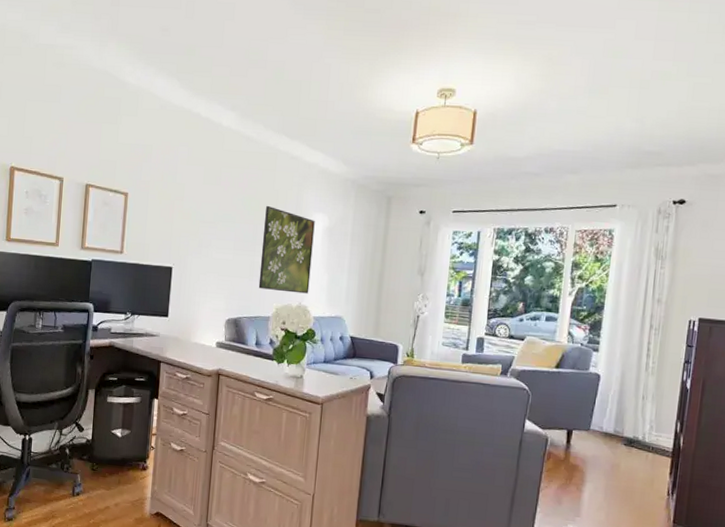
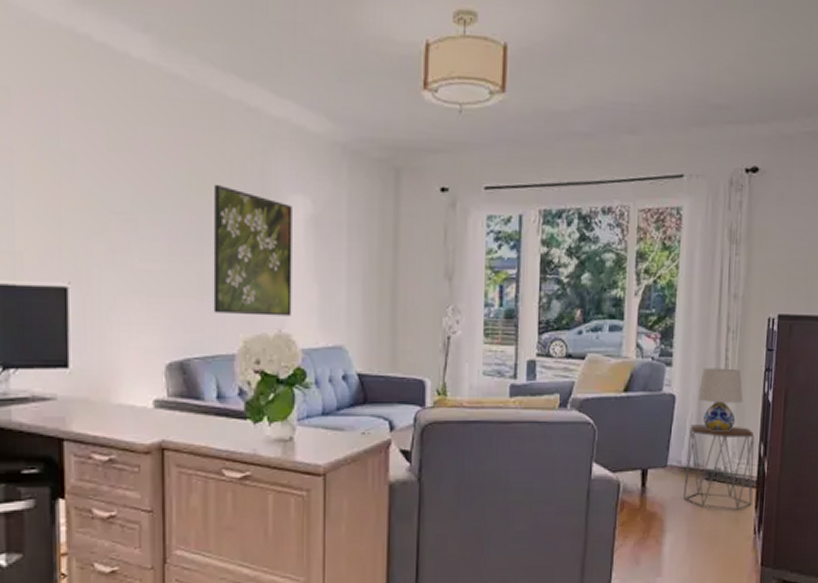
side table: none [603,399,672,474] -> present [683,424,754,511]
table lamp: none [620,356,663,409] -> present [698,368,743,432]

